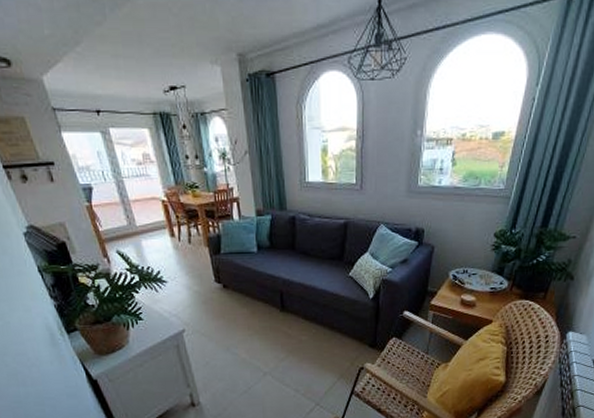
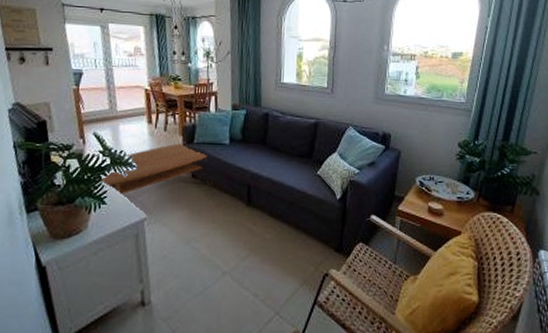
coffee table: none [135,253,242,310] -> present [103,142,209,195]

